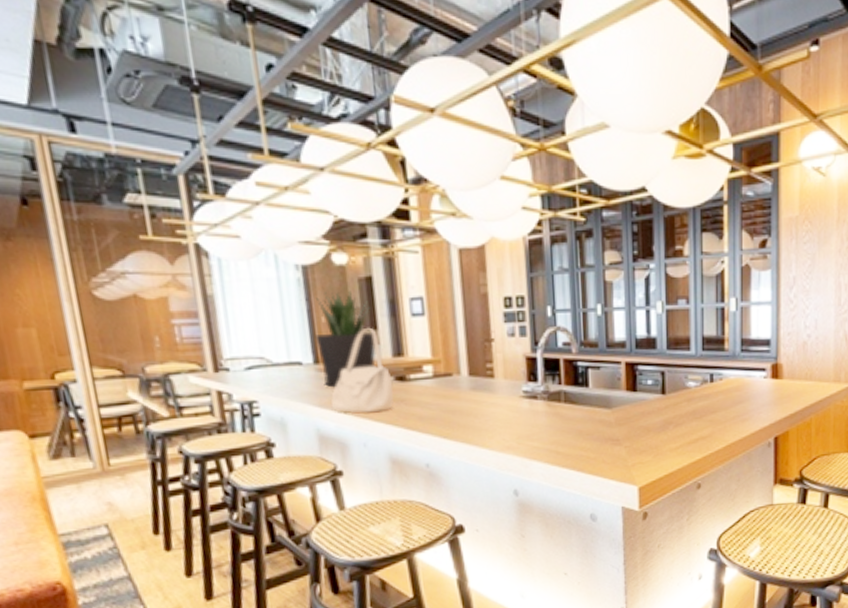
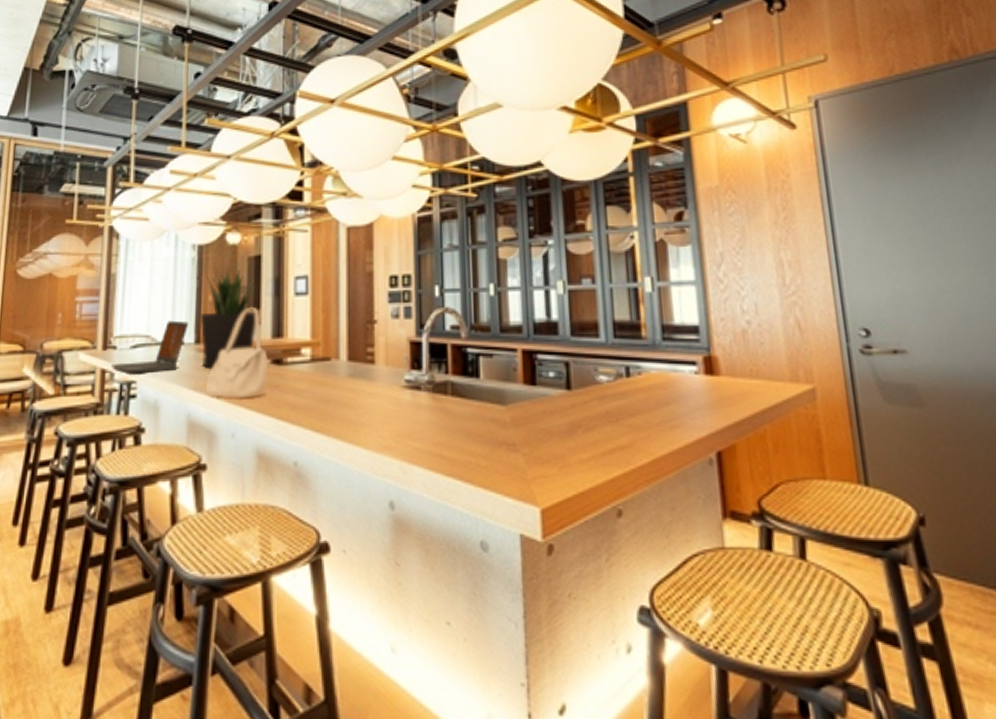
laptop computer: none [227,342,304,395] -> present [111,320,188,374]

